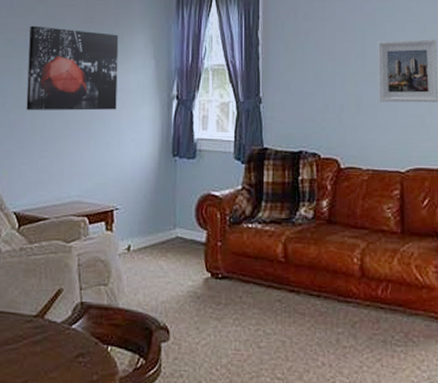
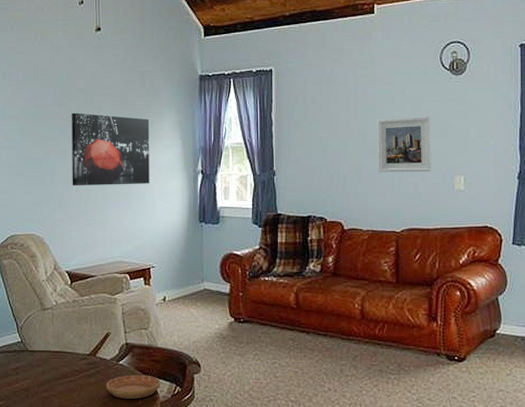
saucer: none [54,342,120,373] -> present [106,374,160,399]

